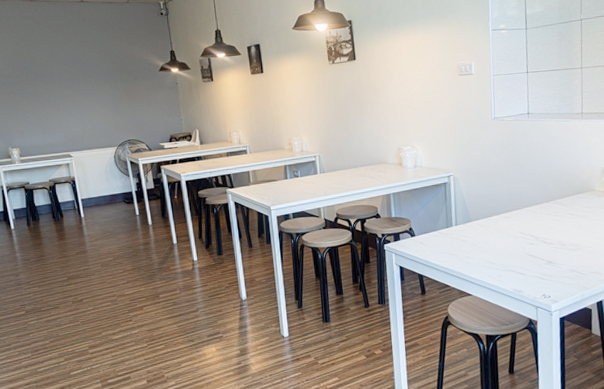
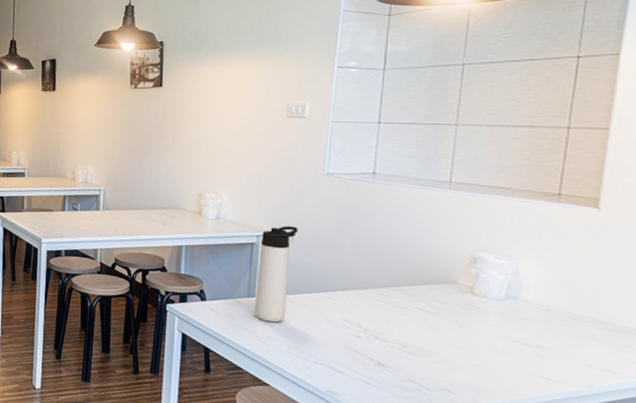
thermos bottle: none [451,164,479,245] -> present [255,226,298,323]

